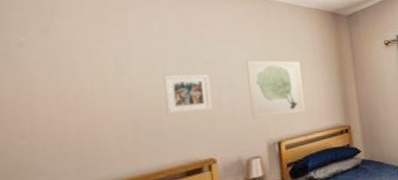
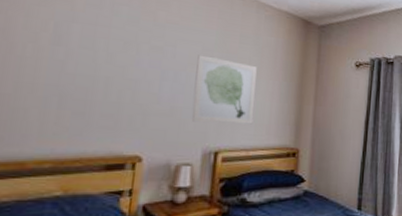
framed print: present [162,74,213,114] -> none [99,53,154,101]

